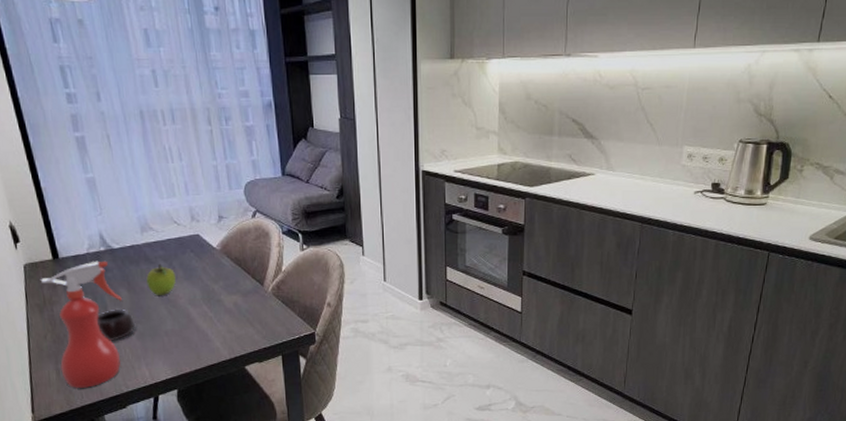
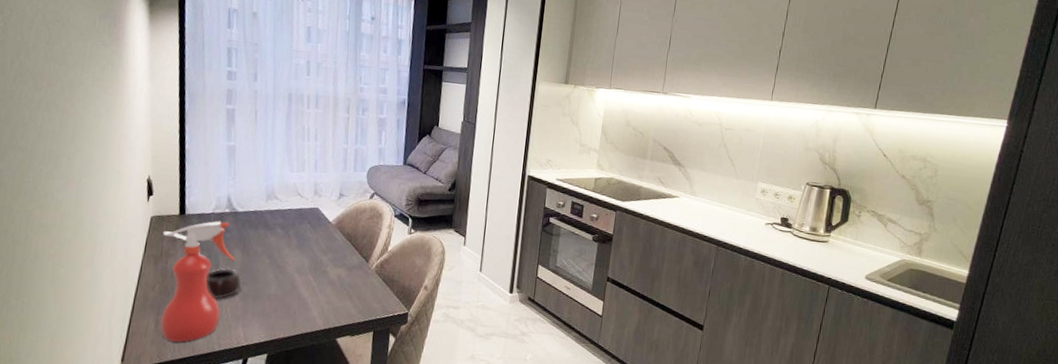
fruit: present [146,263,176,295] -> none [261,230,289,261]

